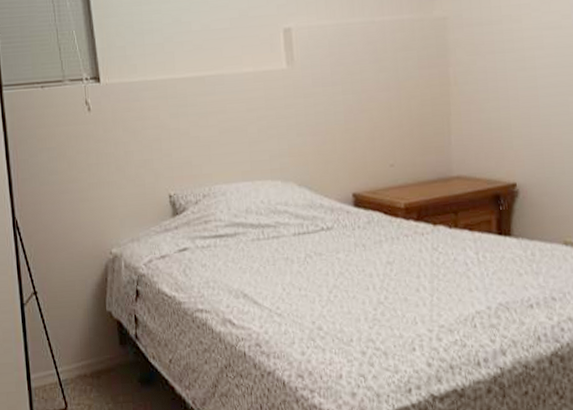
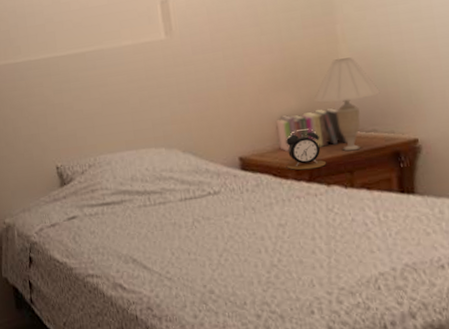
books: none [389,148,454,191] -> present [275,107,347,152]
alarm clock: none [396,168,434,209] -> present [285,128,327,171]
table lamp: none [425,100,485,192] -> present [314,57,380,151]

